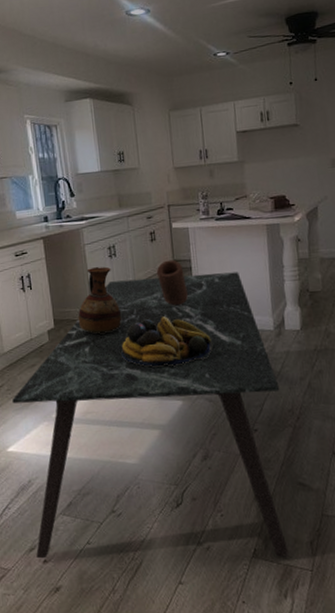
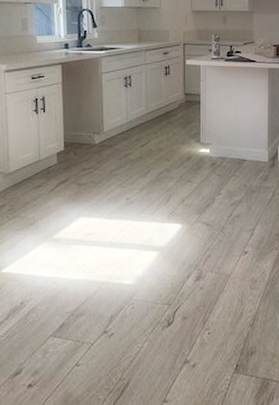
dining table: present [12,272,289,559] -> none [13,107,270,384]
ceramic pitcher: present [78,266,122,334] -> none [88,95,132,158]
fruit bowl: present [121,316,212,366] -> none [128,145,213,191]
vase: present [156,259,188,306] -> none [167,93,195,136]

